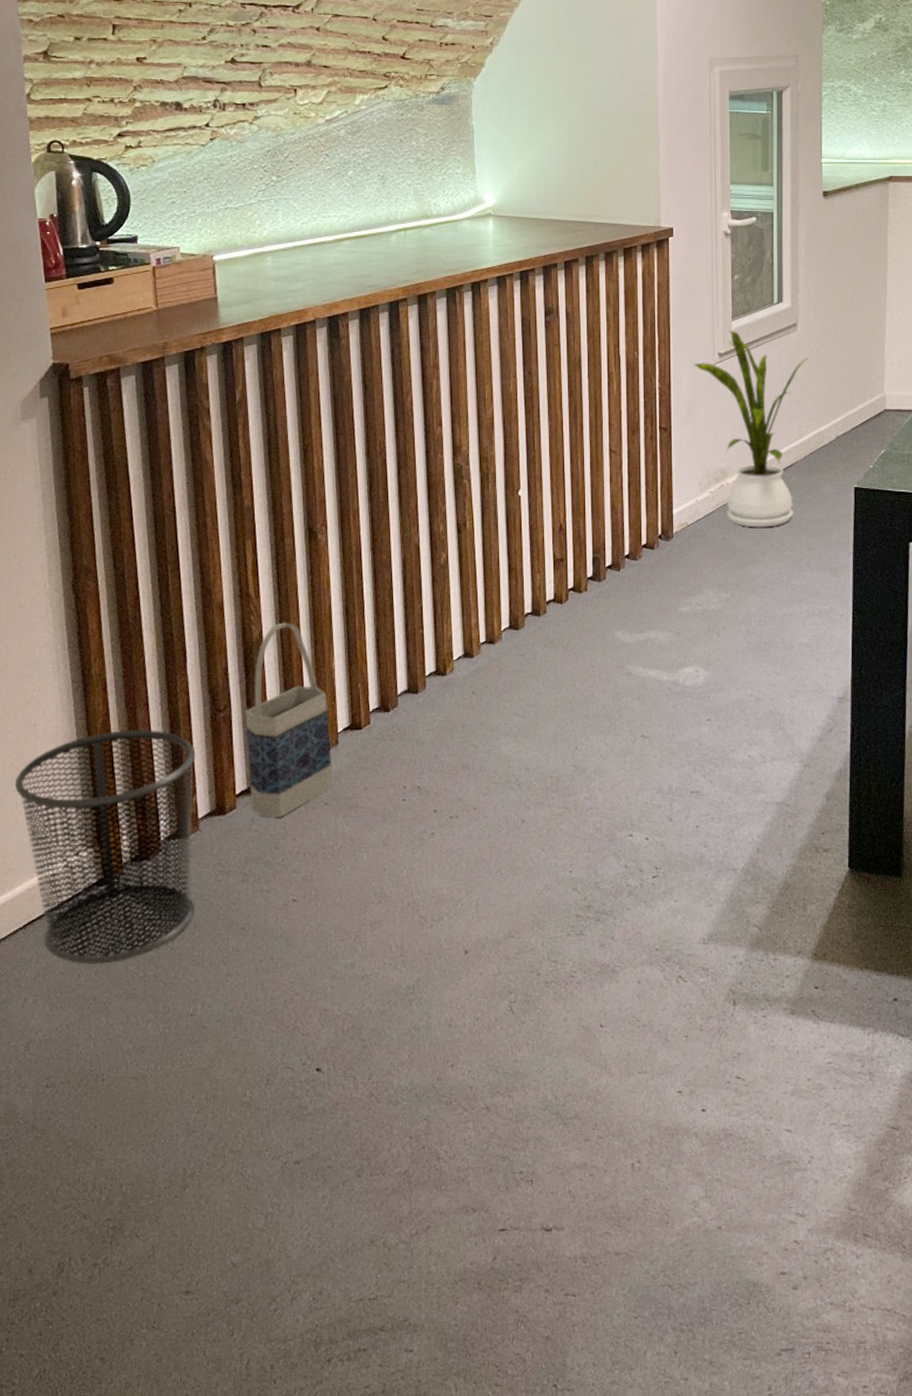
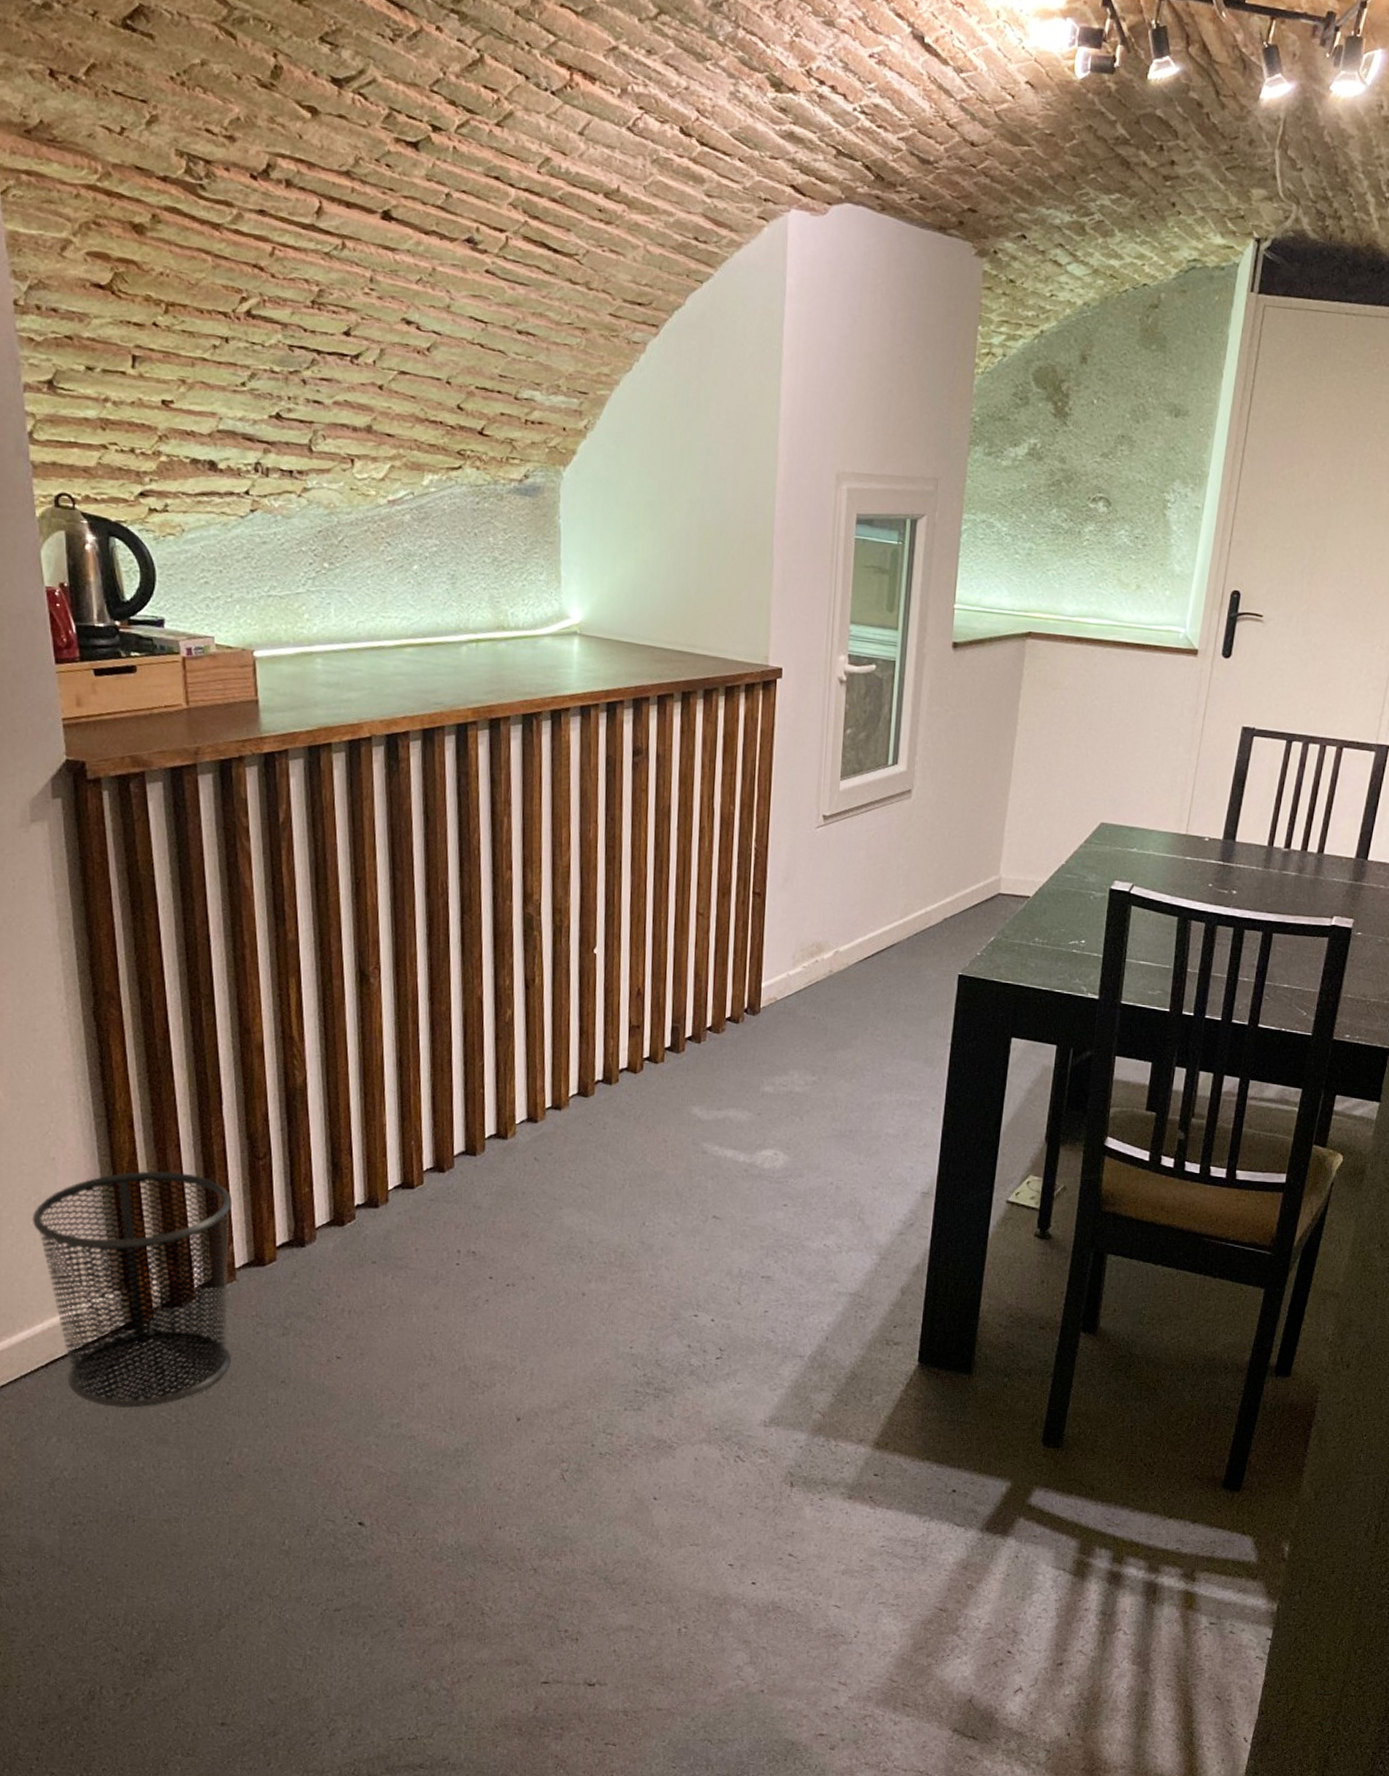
bag: present [245,622,334,817] -> none [287,1070,382,1272]
house plant: present [694,331,808,528] -> none [795,792,921,1010]

